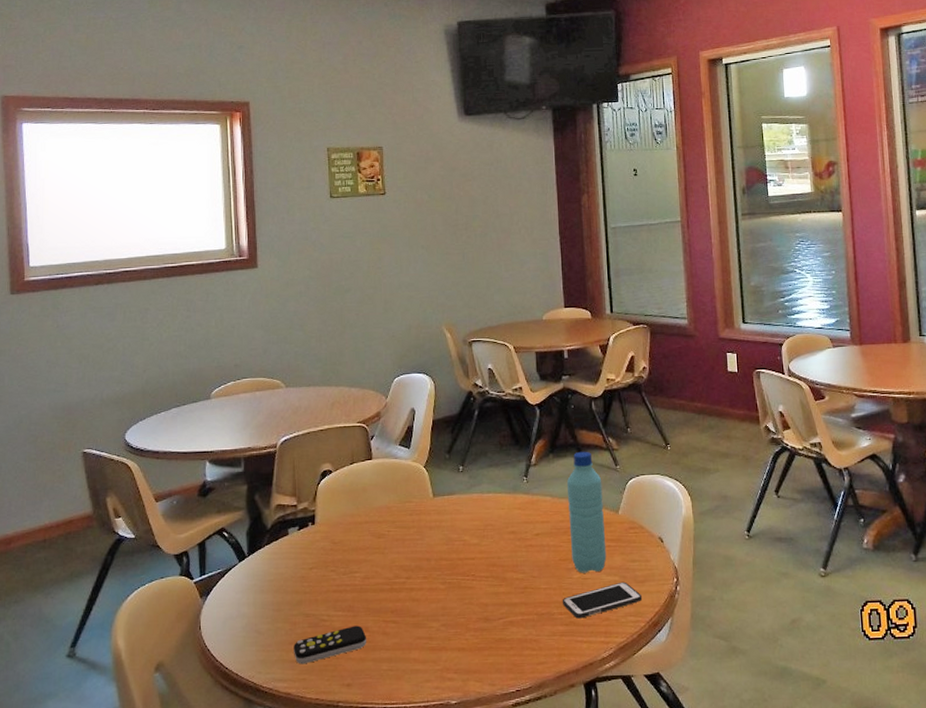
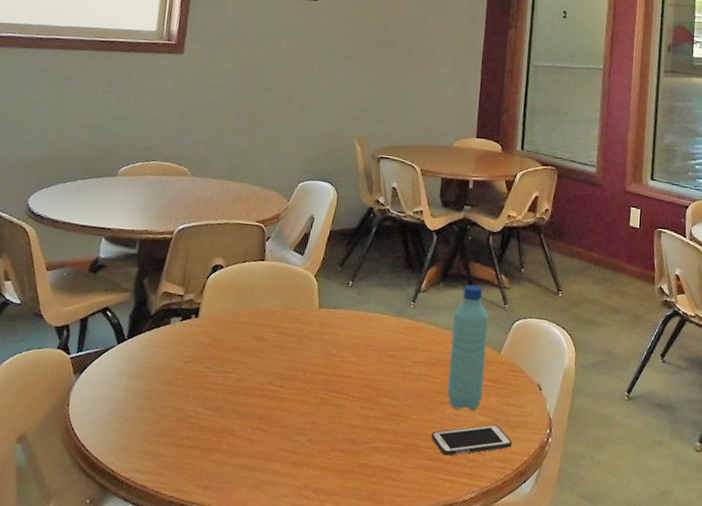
remote control: present [294,625,367,665] -> none [156,427,231,459]

